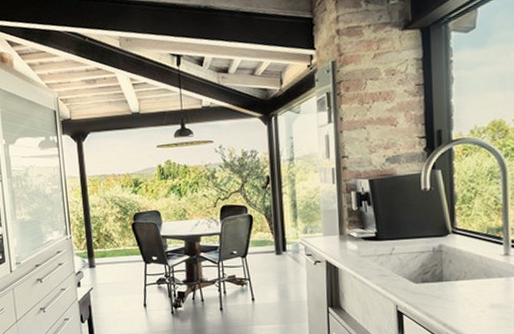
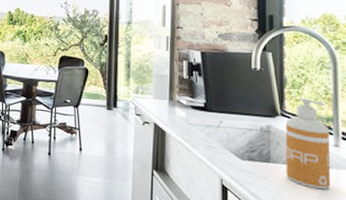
soap dispenser: none [457,211,502,300] -> present [285,98,331,190]

